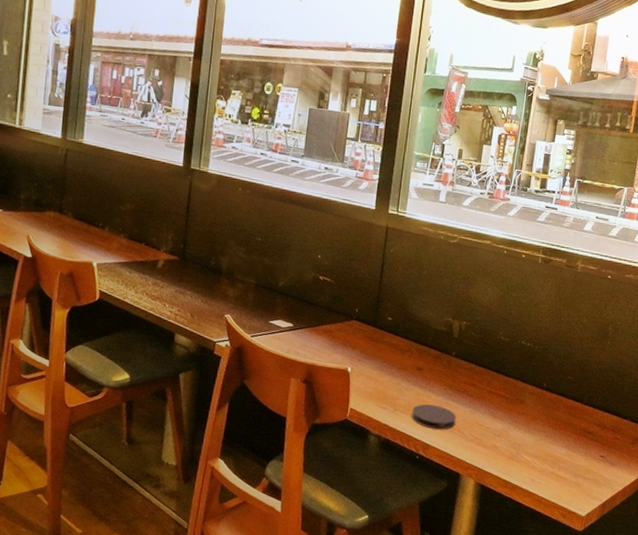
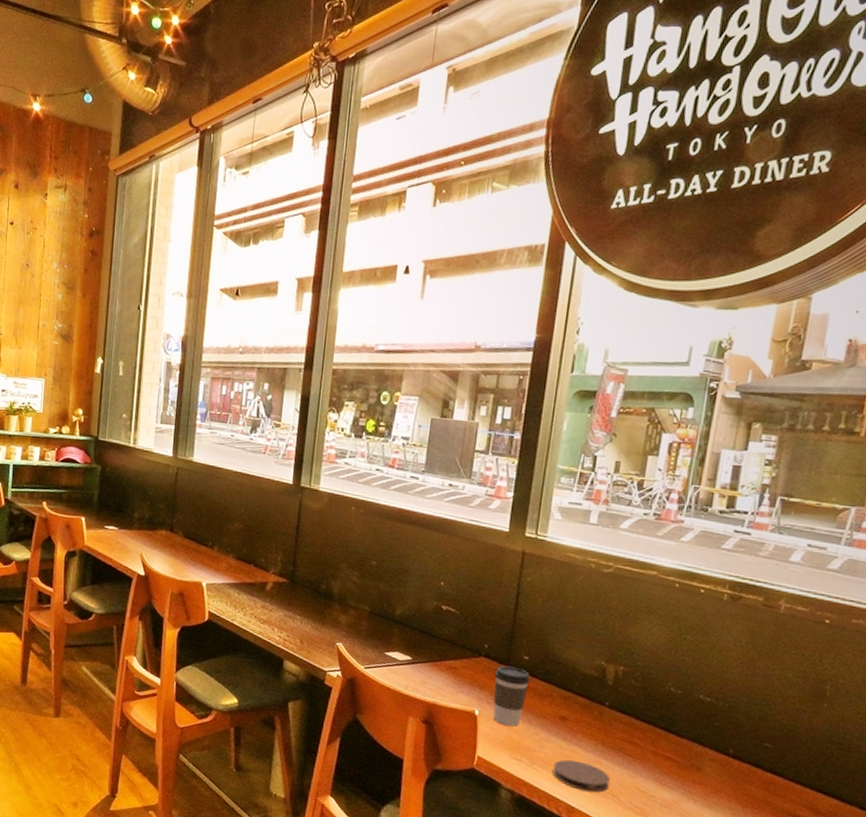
coffee cup: none [363,326,394,379] -> present [493,665,531,727]

